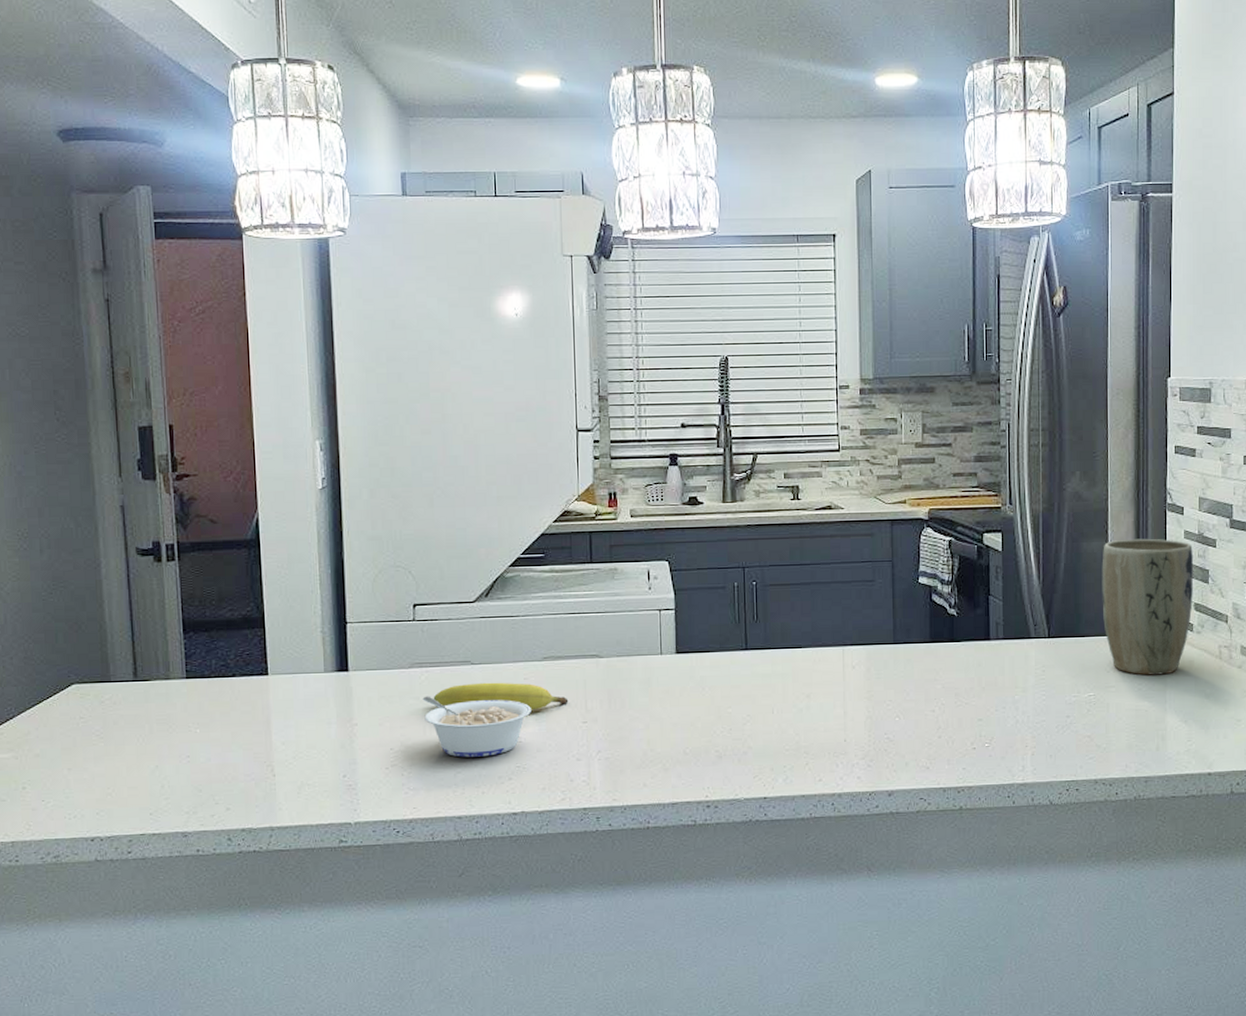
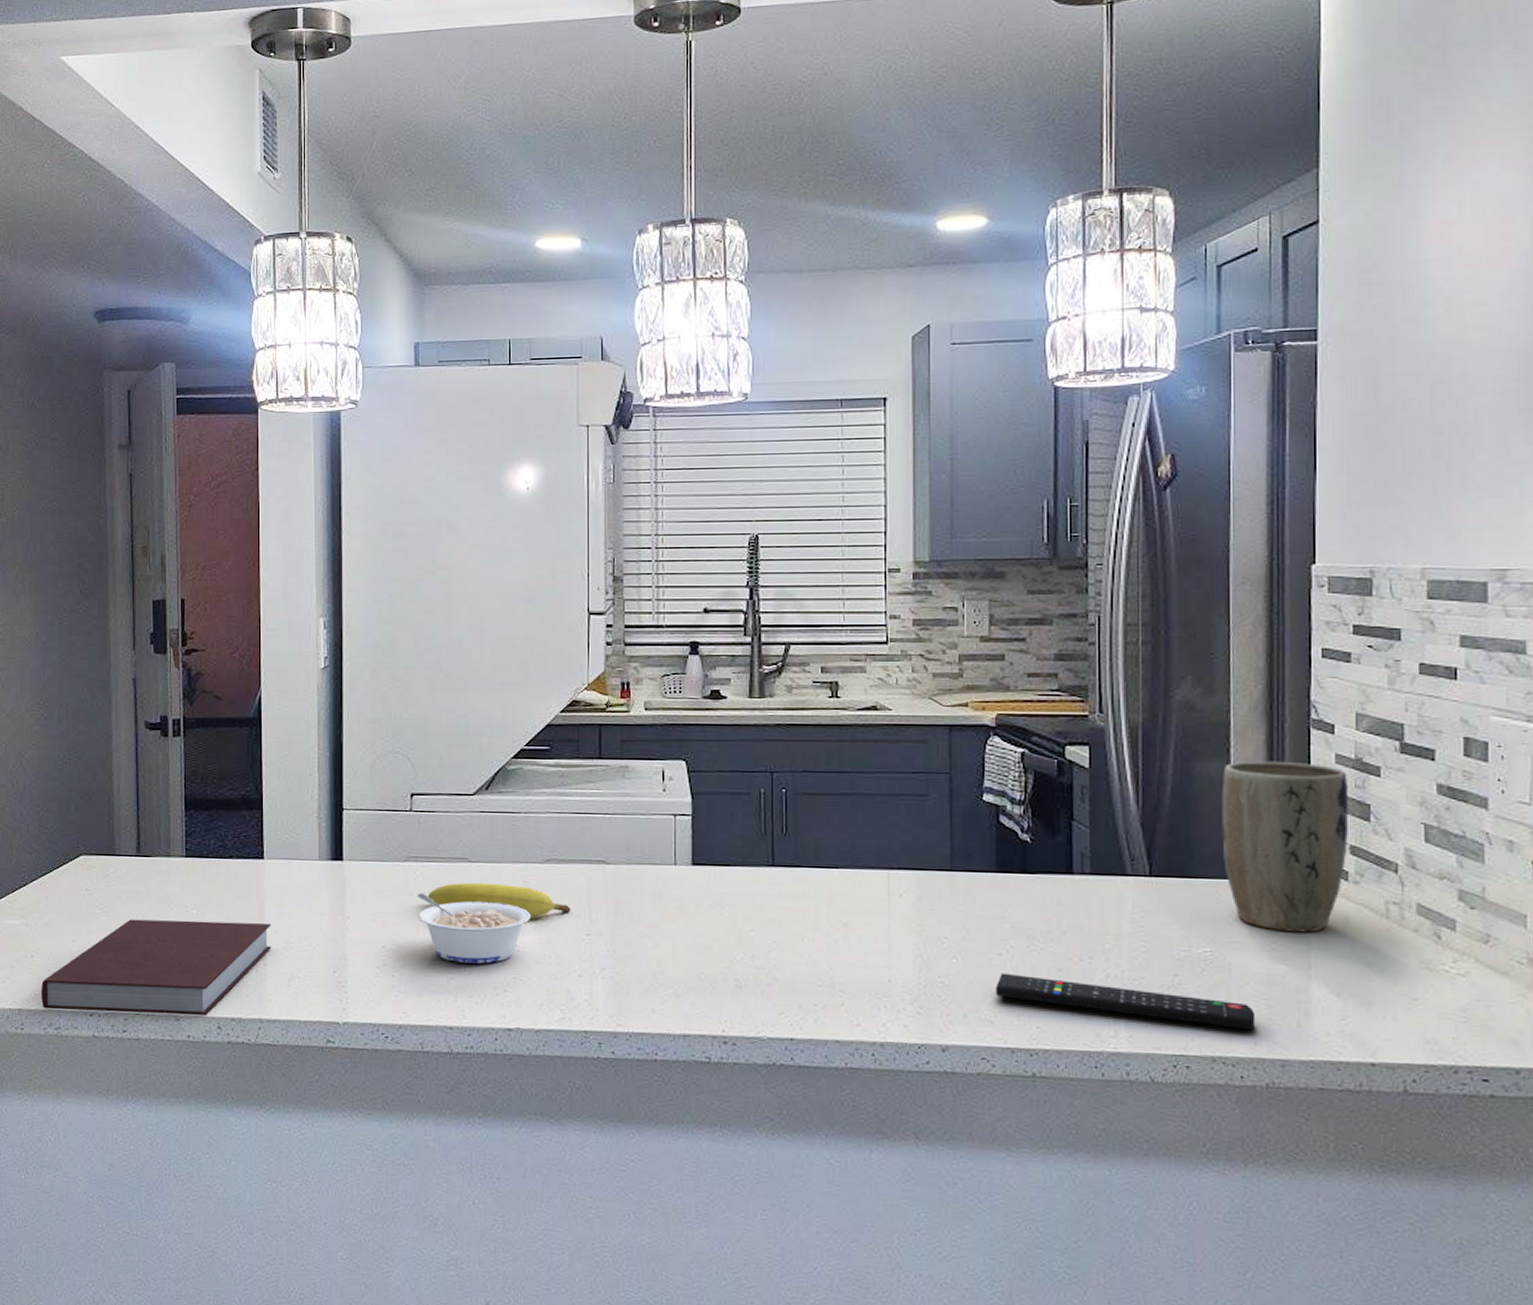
notebook: none [35,735,280,839] -> present [40,919,272,1016]
remote control: none [930,726,1127,756] -> present [995,973,1256,1031]

